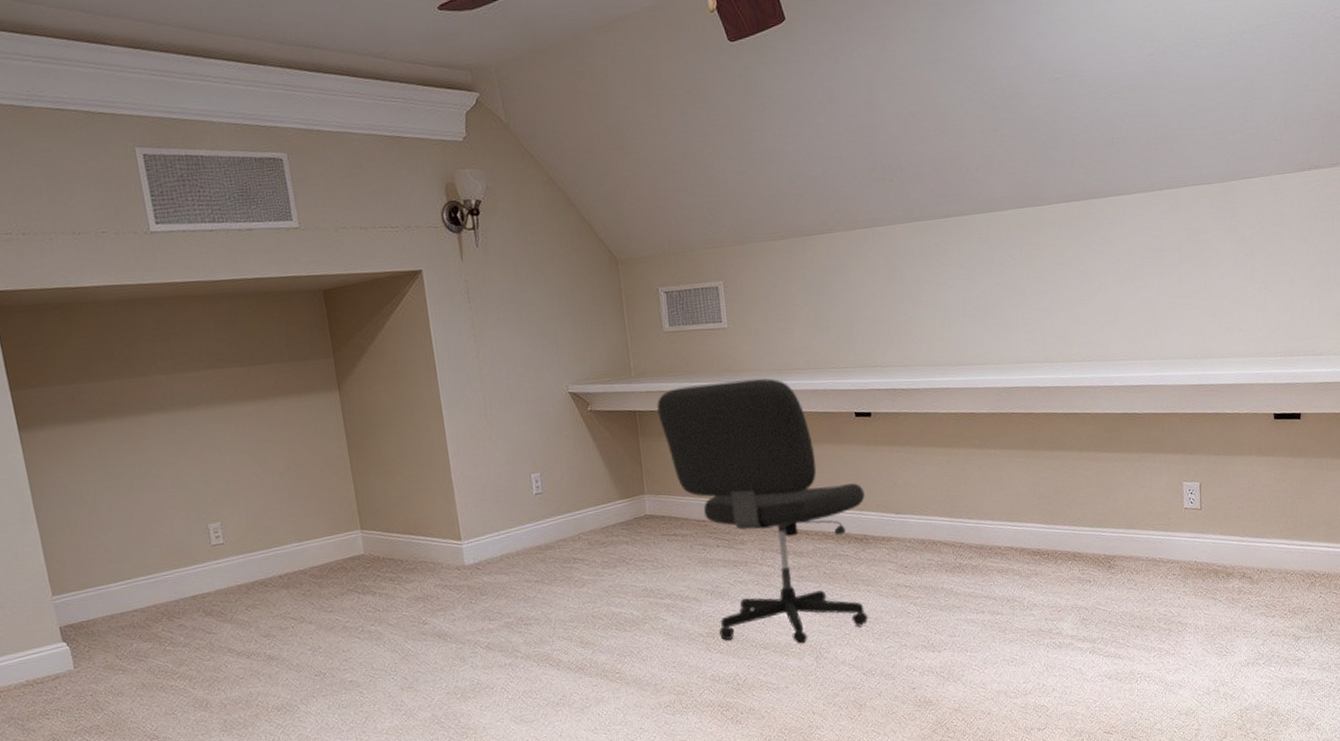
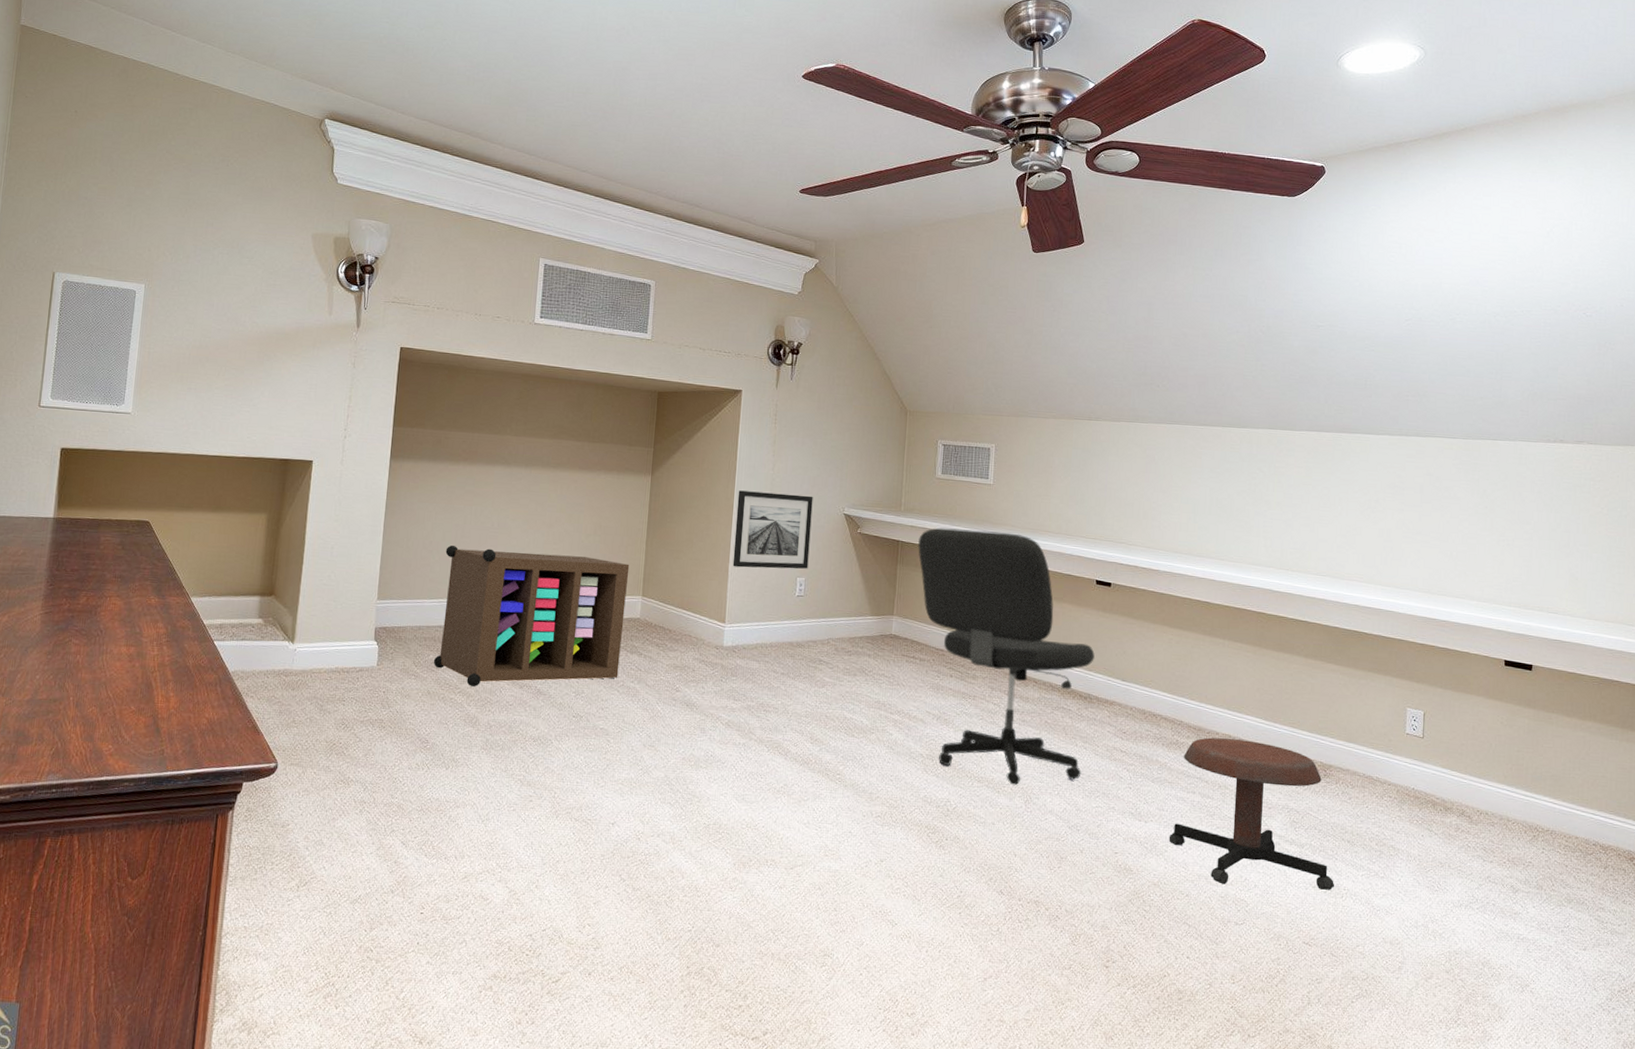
storage cabinet: none [117,497,355,668] -> present [433,546,630,687]
wall art: none [443,379,541,477] -> present [732,490,813,569]
stool: none [964,547,1128,696] -> present [1169,737,1334,891]

